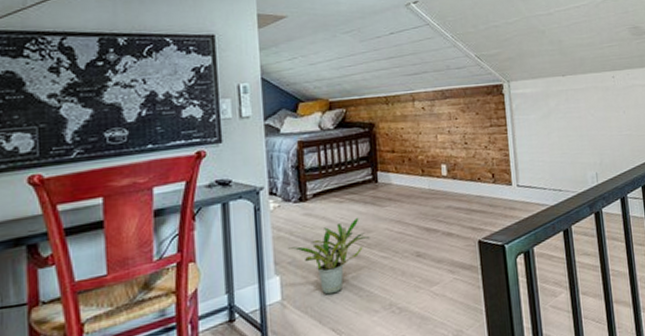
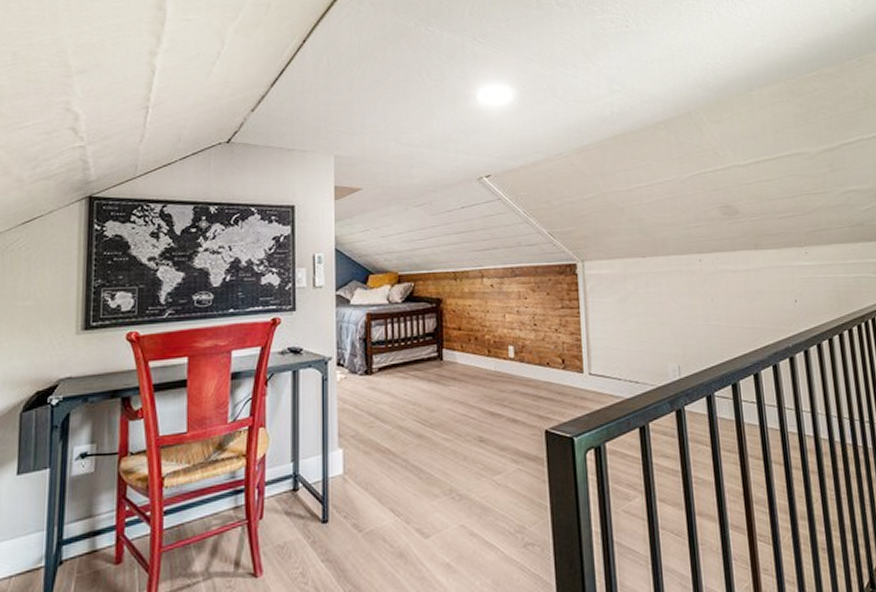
potted plant: present [288,217,370,295] -> none [352,395,433,473]

